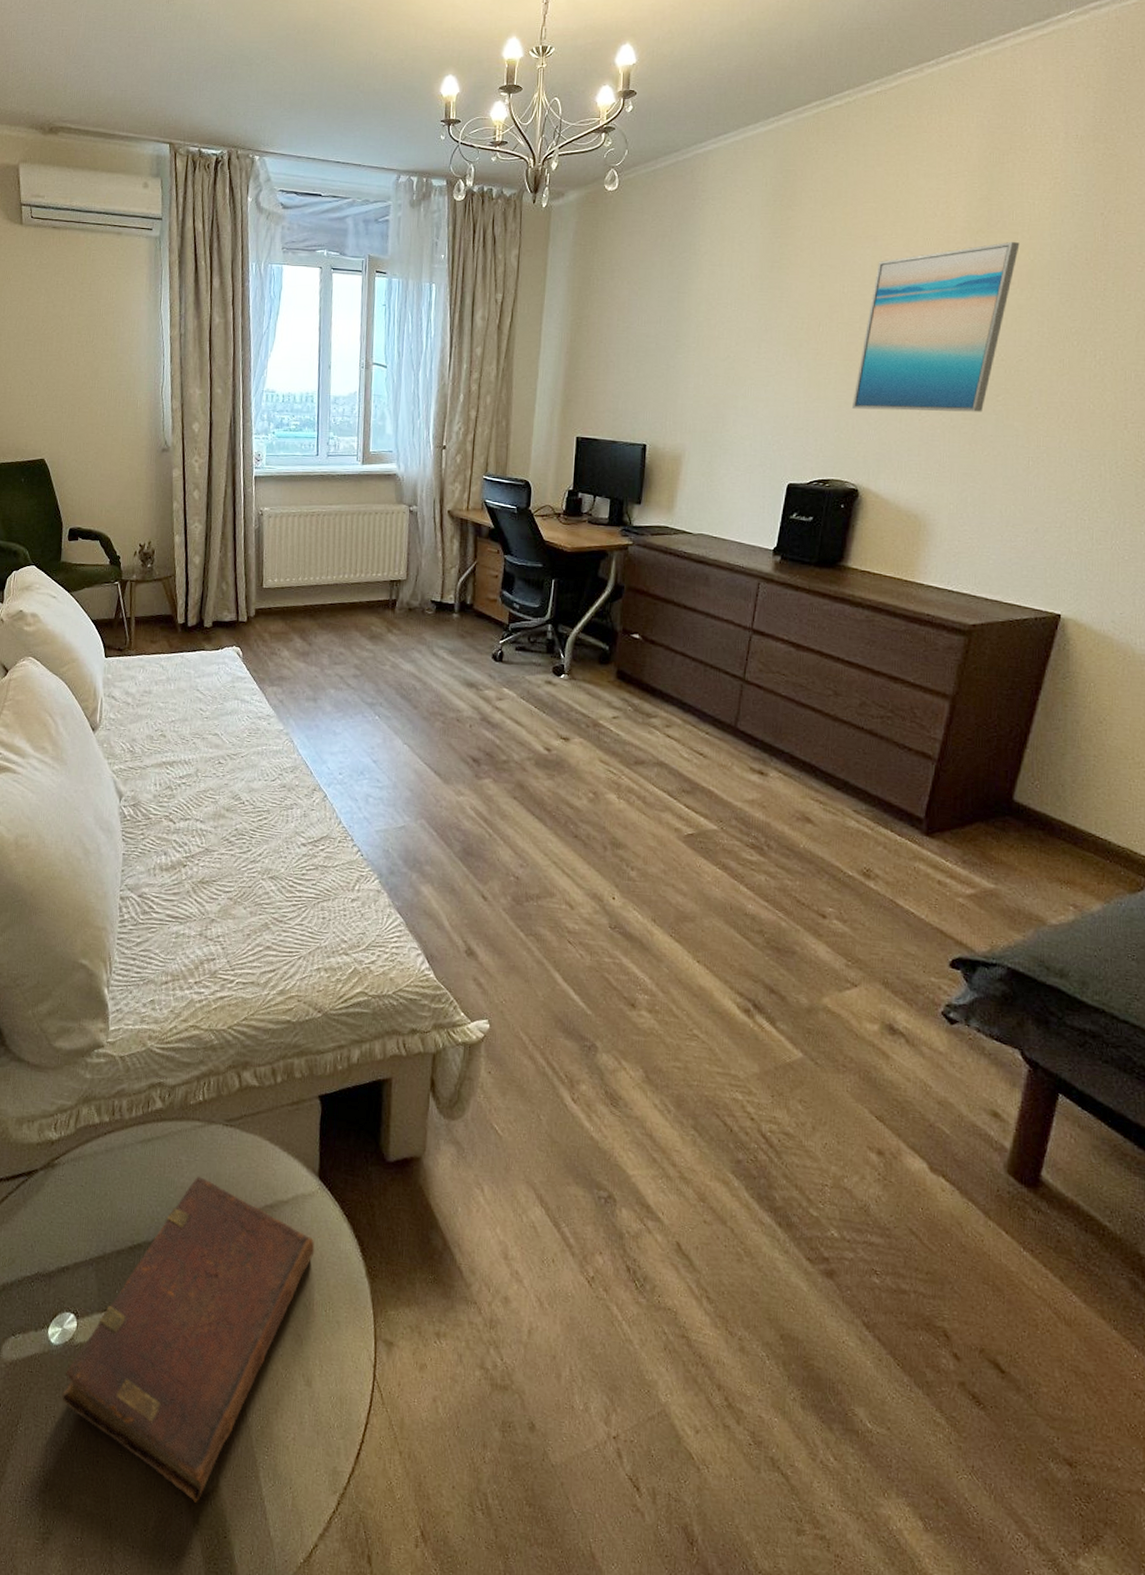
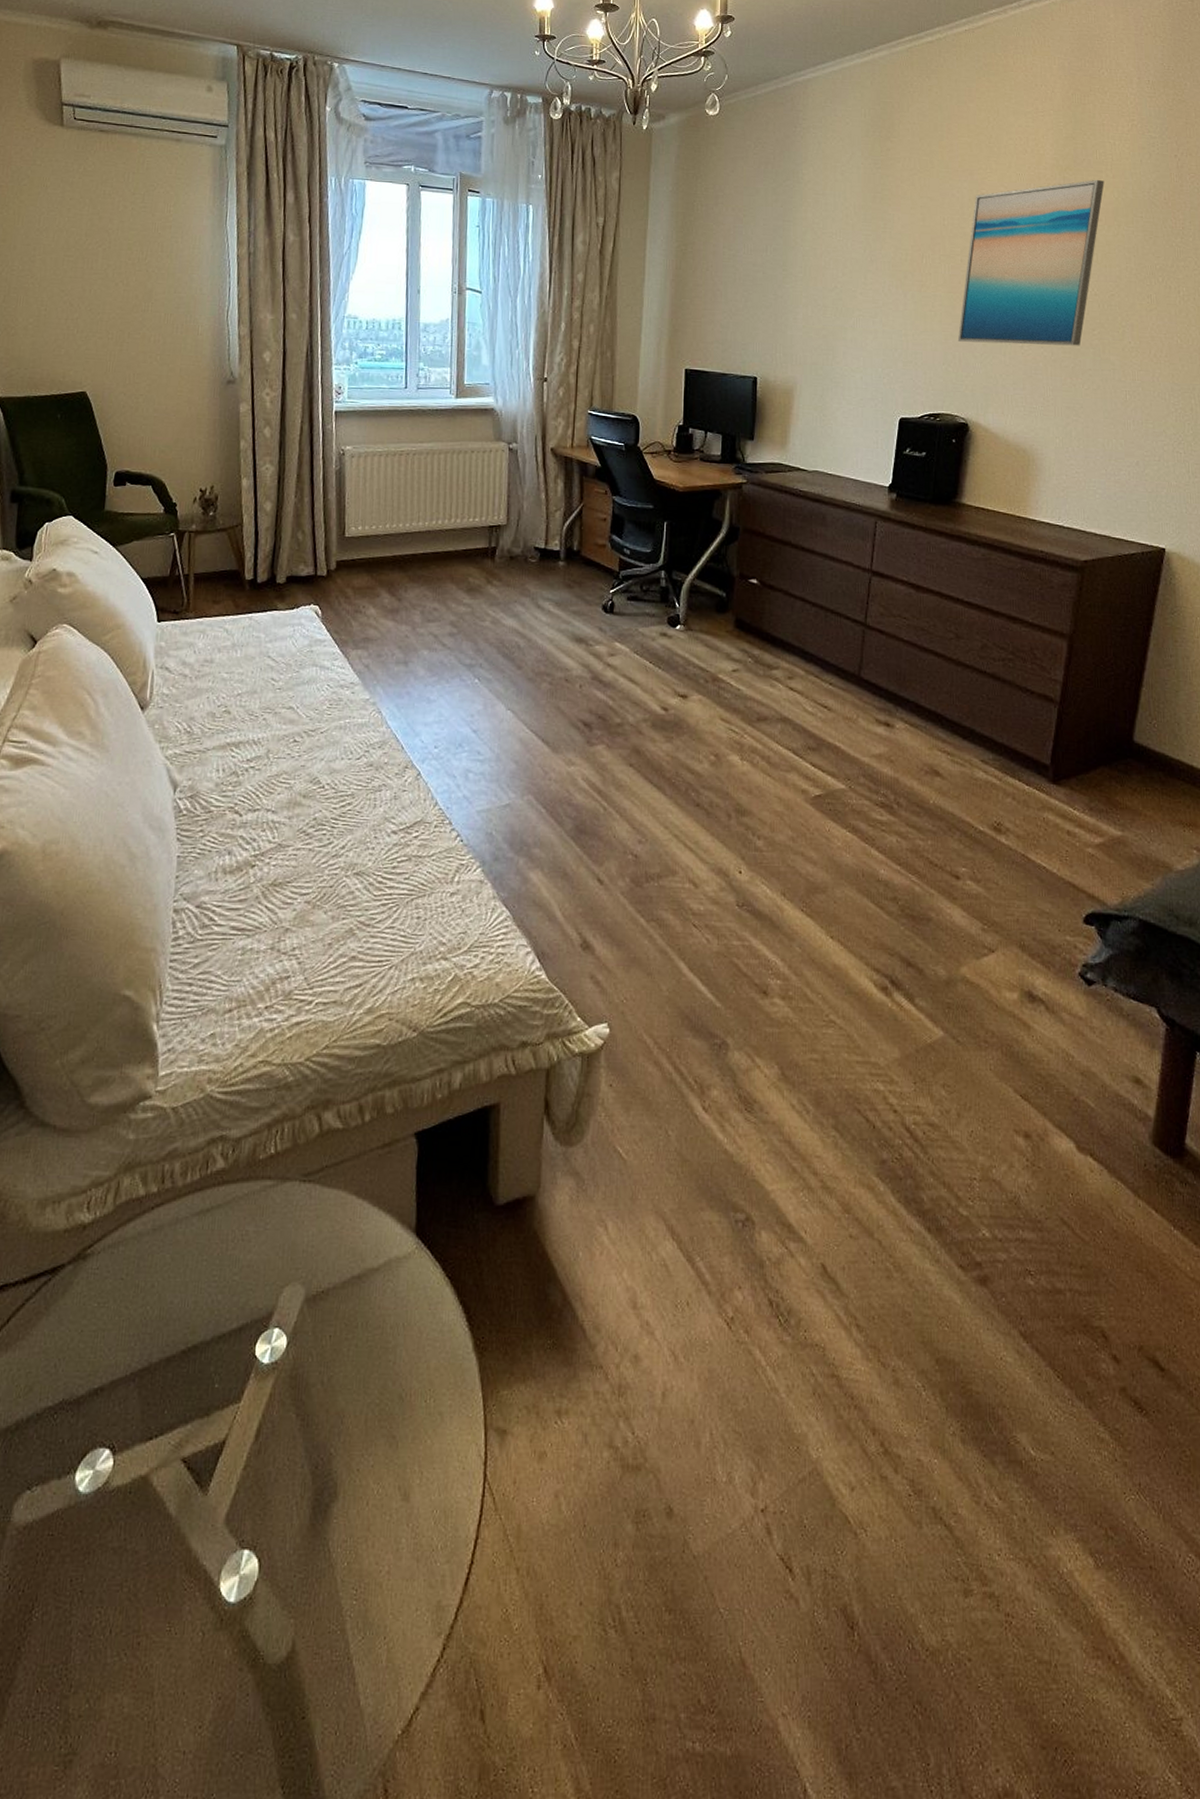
diary: present [62,1176,315,1503] -> none [92,1250,412,1678]

